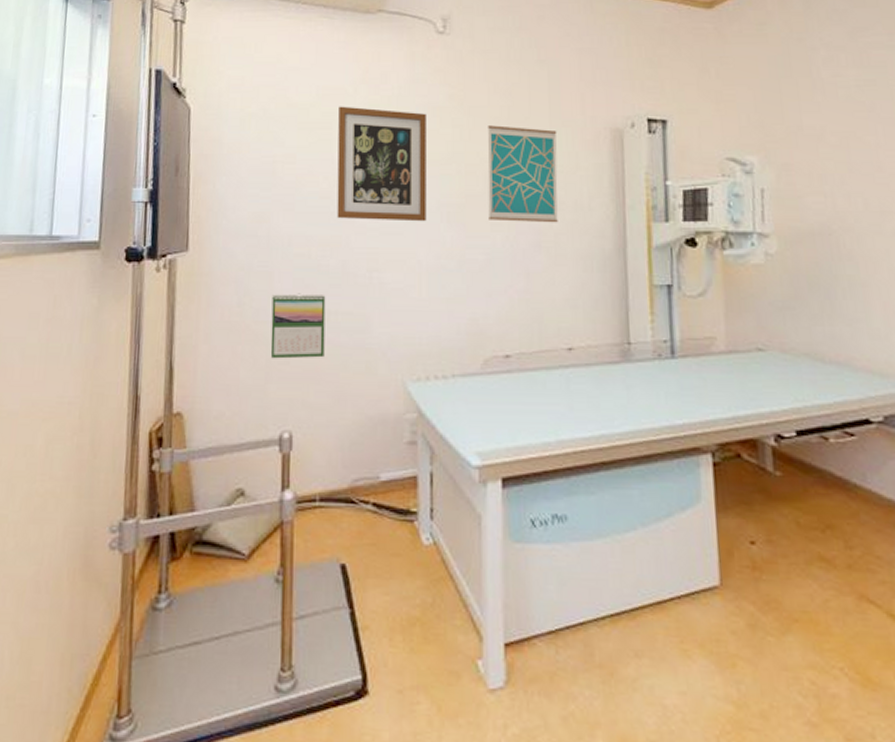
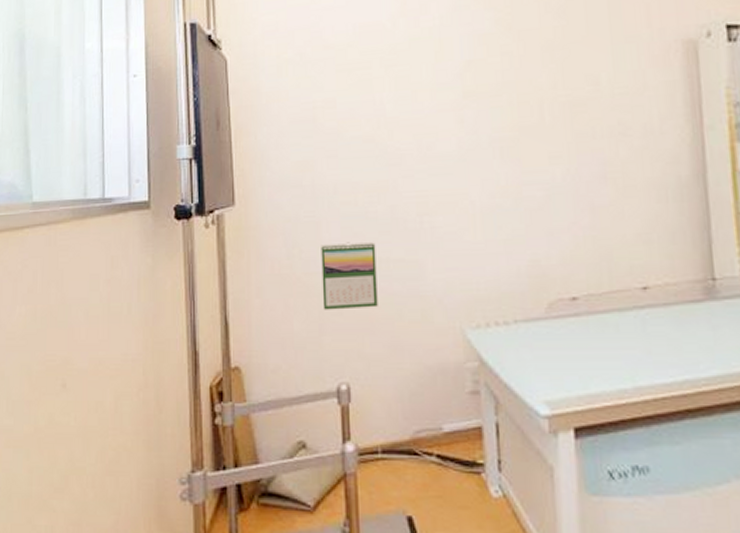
wall art: present [337,106,427,222] -> none [377,42,478,162]
wall art: present [487,125,558,223] -> none [541,47,625,153]

